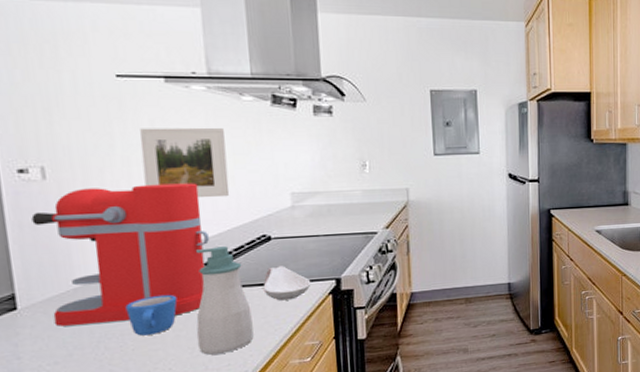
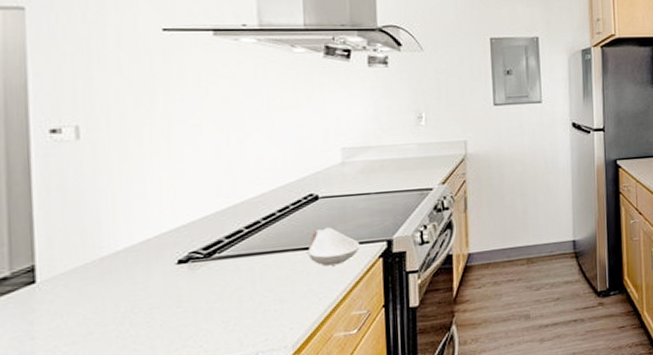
coffee maker: present [31,183,210,326] -> none [60,140,253,301]
mug: present [125,294,177,336] -> none [156,262,213,309]
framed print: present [140,127,230,198] -> none [183,81,276,156]
soap bottle: present [196,246,254,355] -> none [233,207,295,329]

